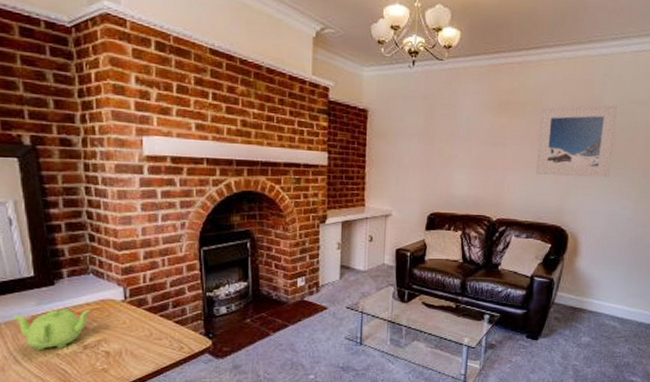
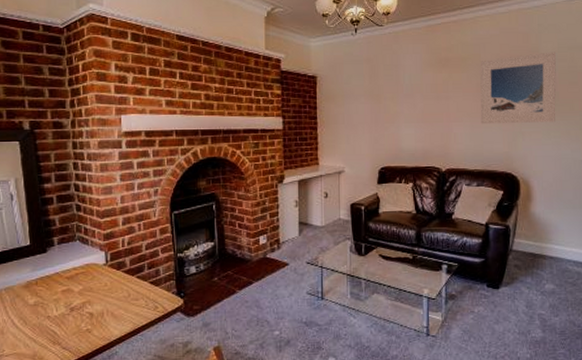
teapot: present [12,307,91,351] -> none [11,272,77,314]

